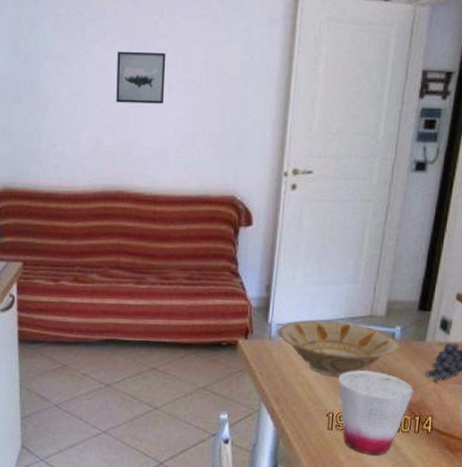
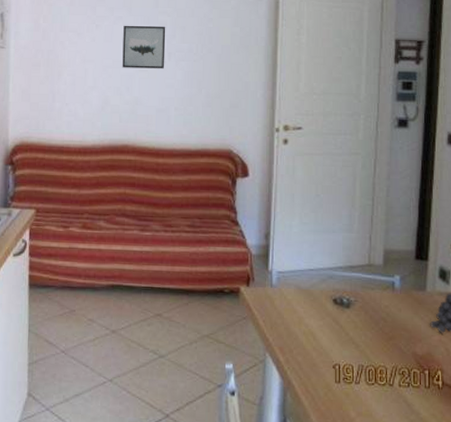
bowl: present [277,320,399,377] -> none [278,268,400,327]
cup: present [338,370,415,455] -> none [342,320,420,412]

